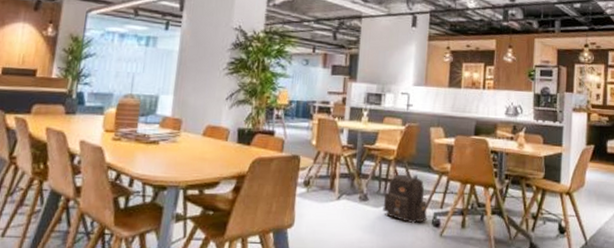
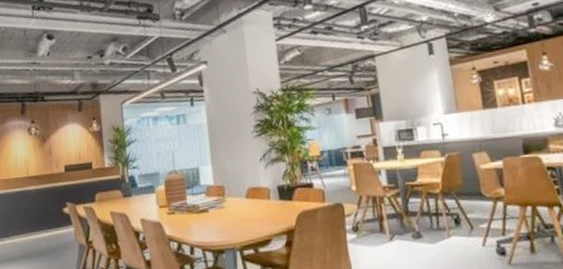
backpack: present [383,173,428,223] -> none [437,204,491,255]

